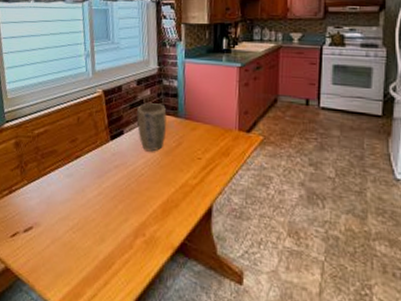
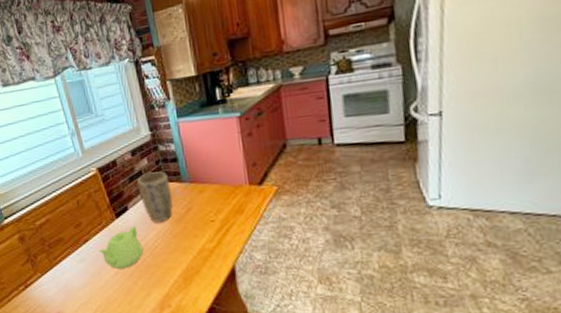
teapot: none [88,151,130,190] -> present [99,226,143,269]

